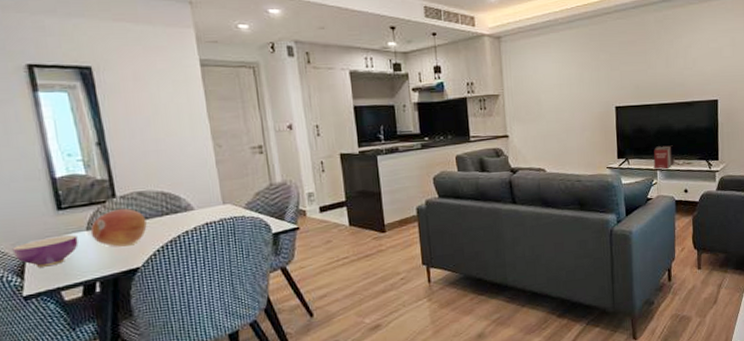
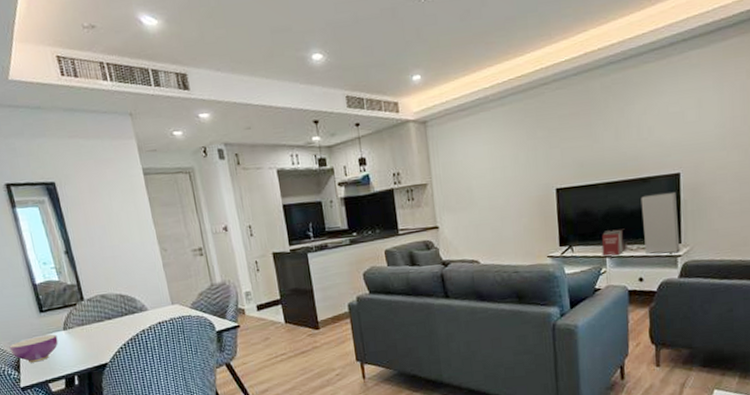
fruit: present [90,208,147,247] -> none [66,309,111,345]
speaker: none [686,115,718,169] -> present [641,191,680,254]

